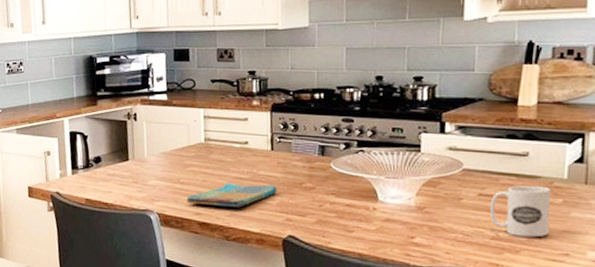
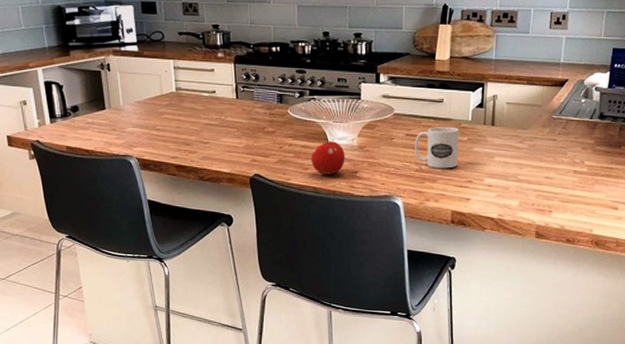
dish towel: present [186,183,277,207] -> none [163,129,243,151]
fruit: none [356,195,400,240] -> present [310,137,346,175]

